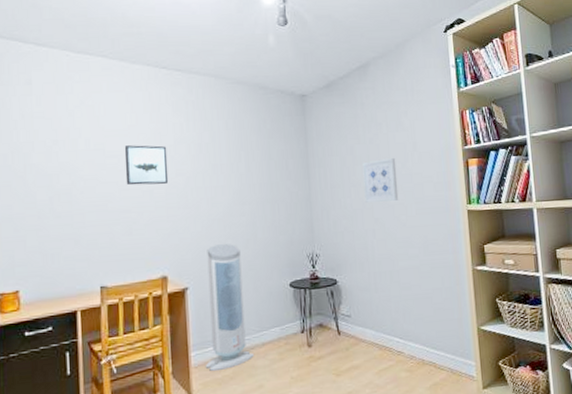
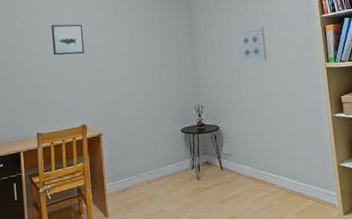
air purifier: present [205,244,254,371] -> none [115,99,155,198]

